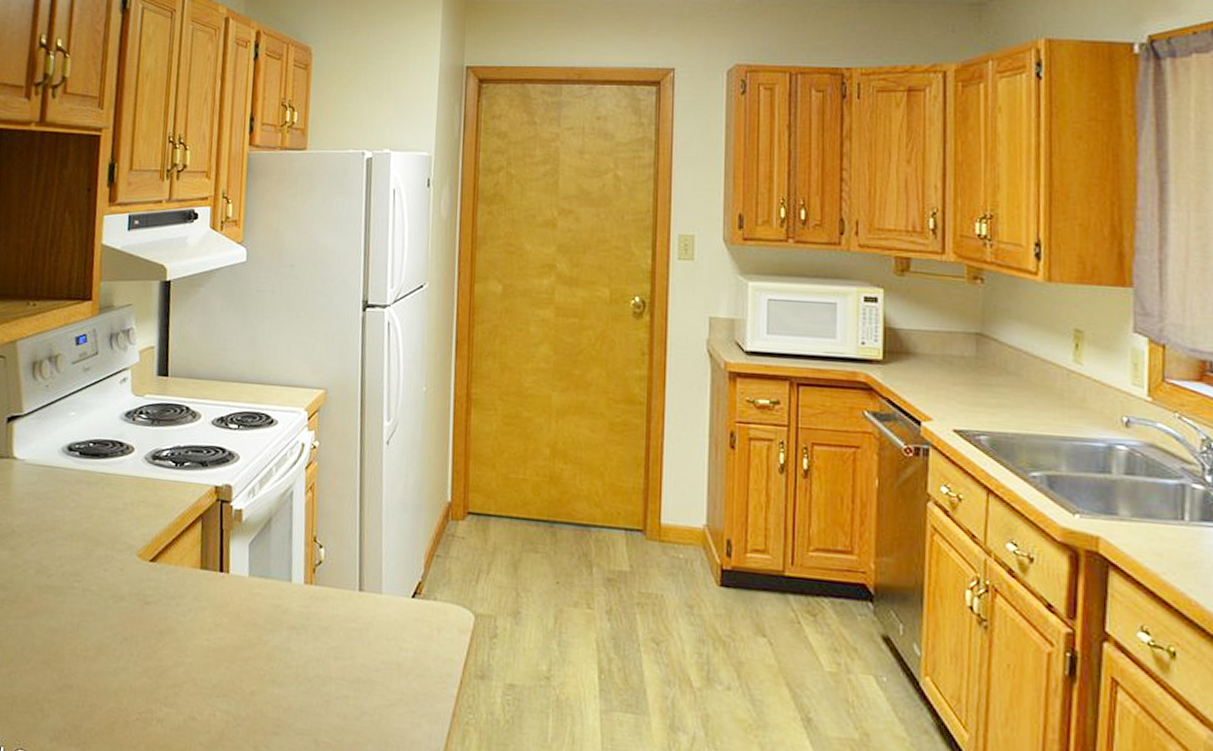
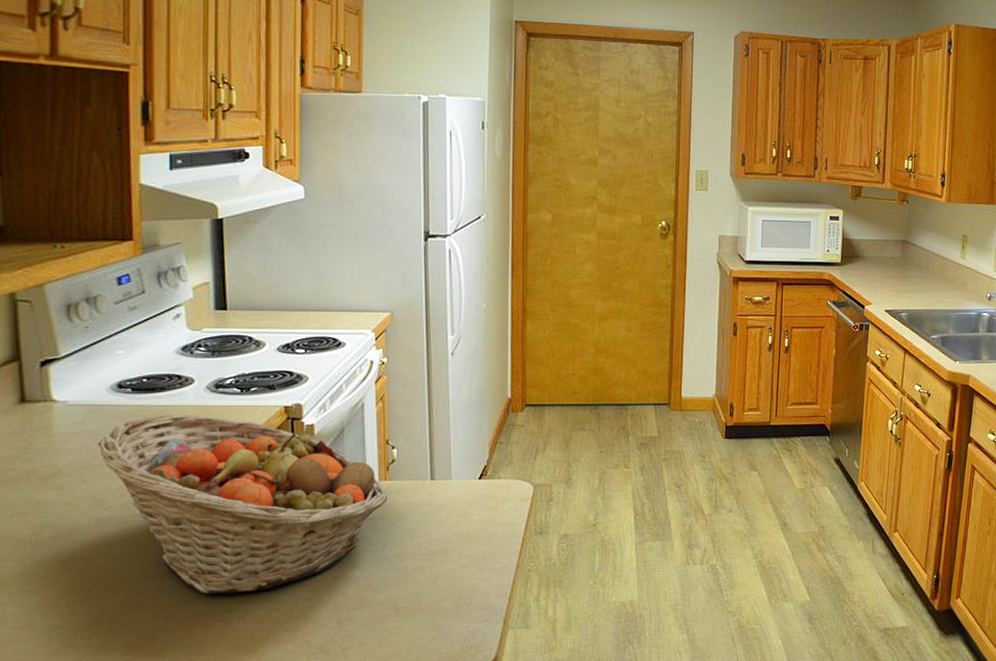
fruit basket: none [46,483,313,694] -> present [97,415,388,595]

